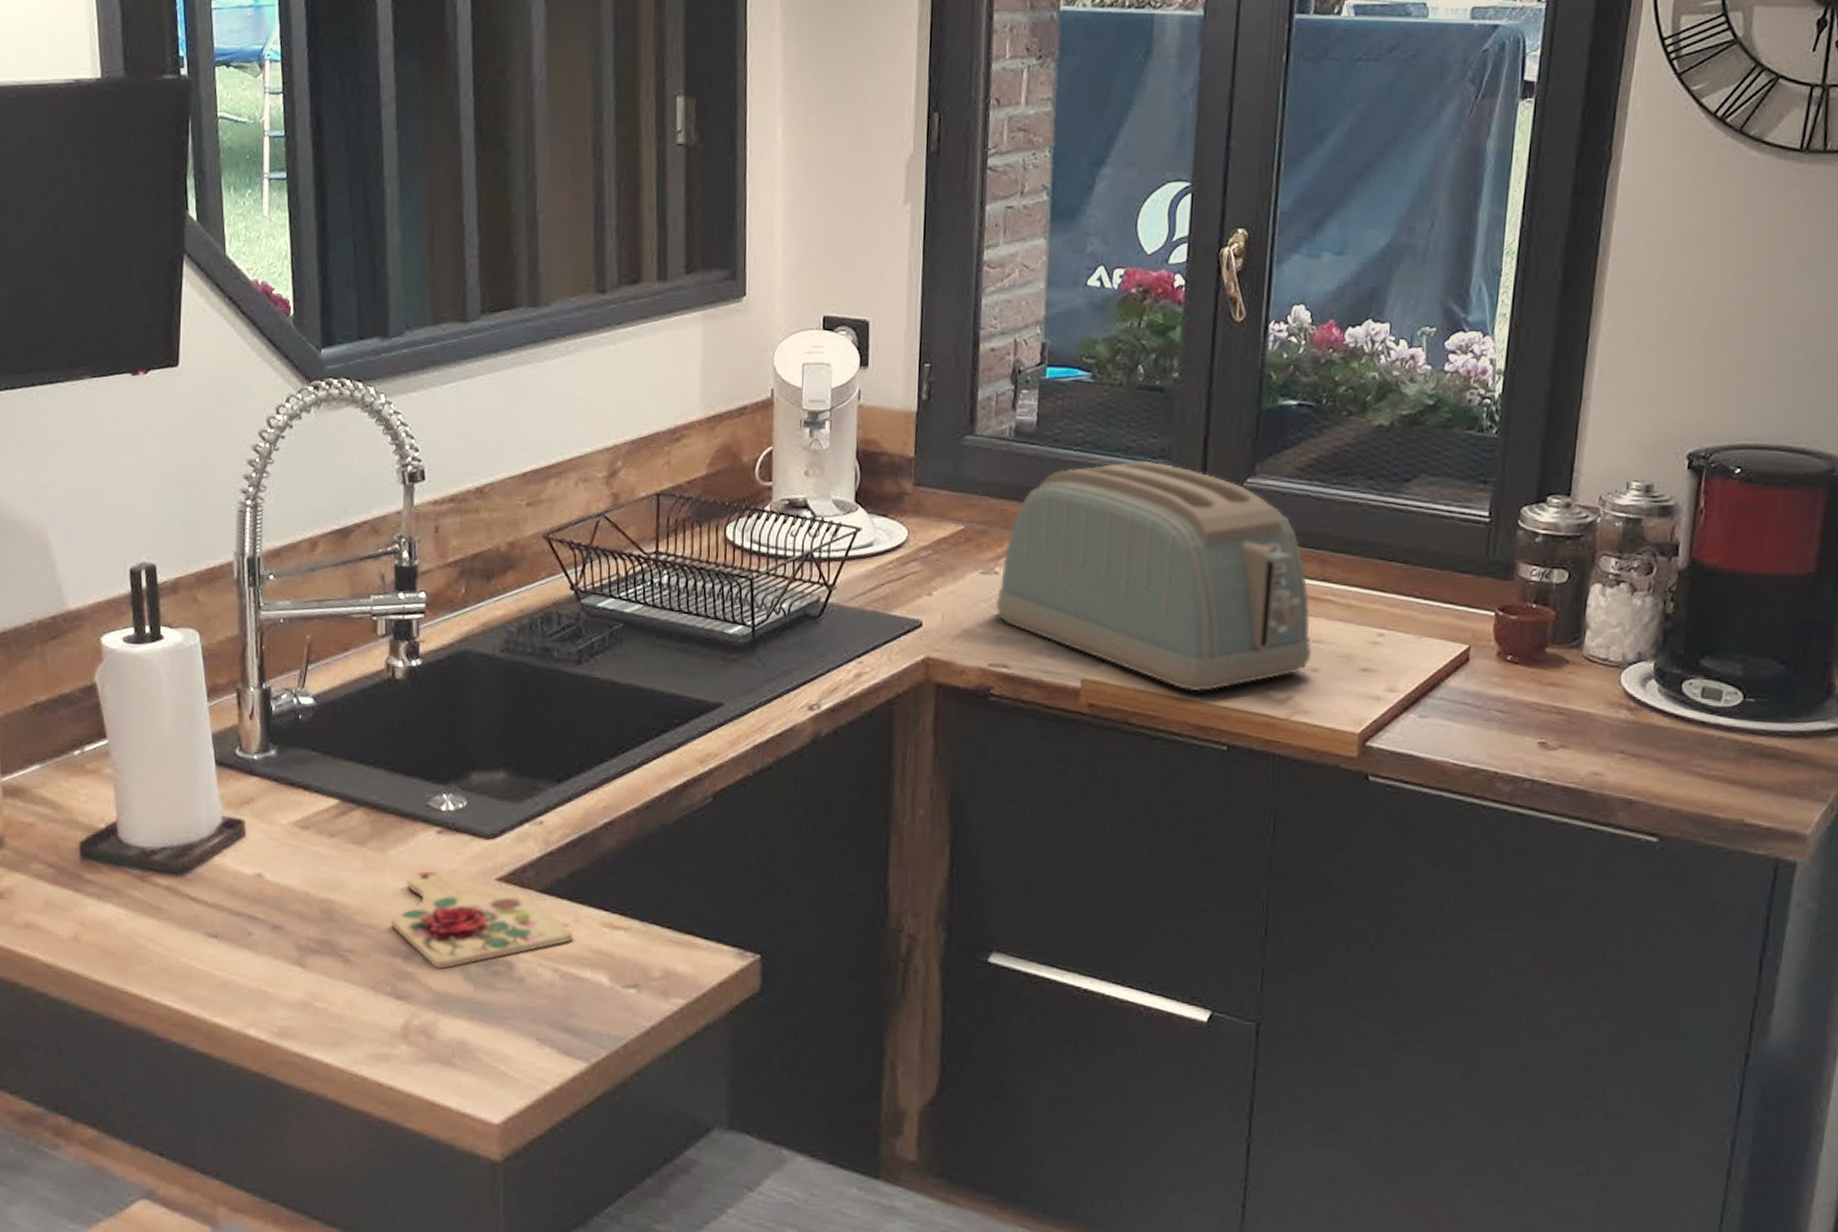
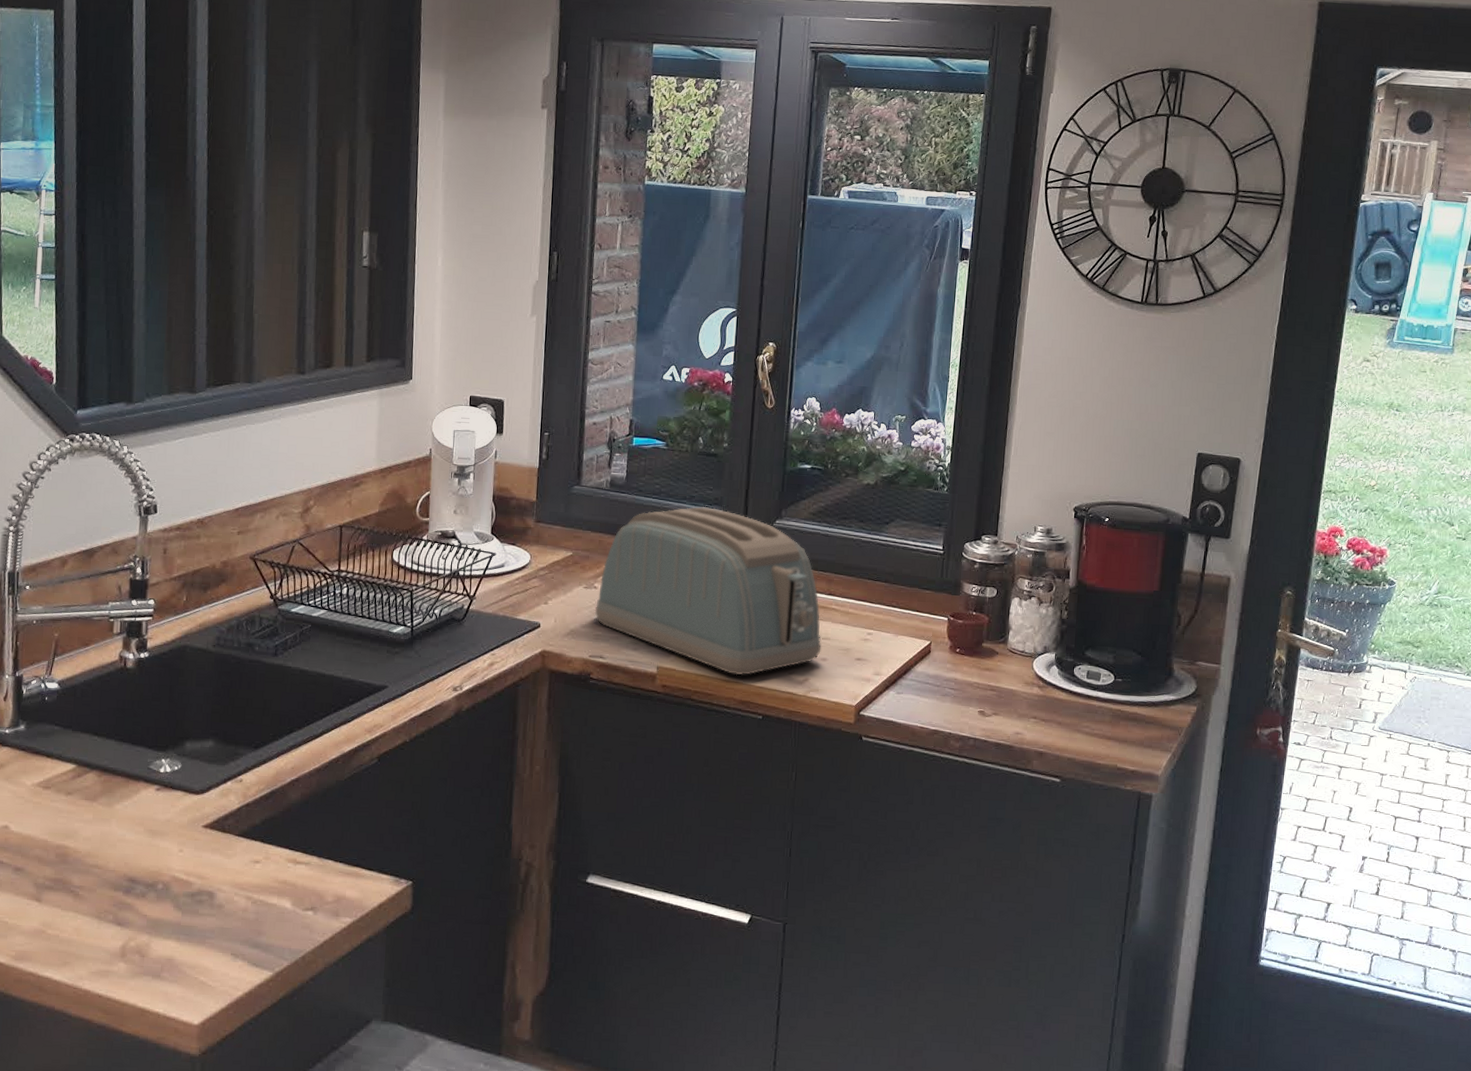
cutting board: present [391,871,573,969] -> none [115,821,264,899]

